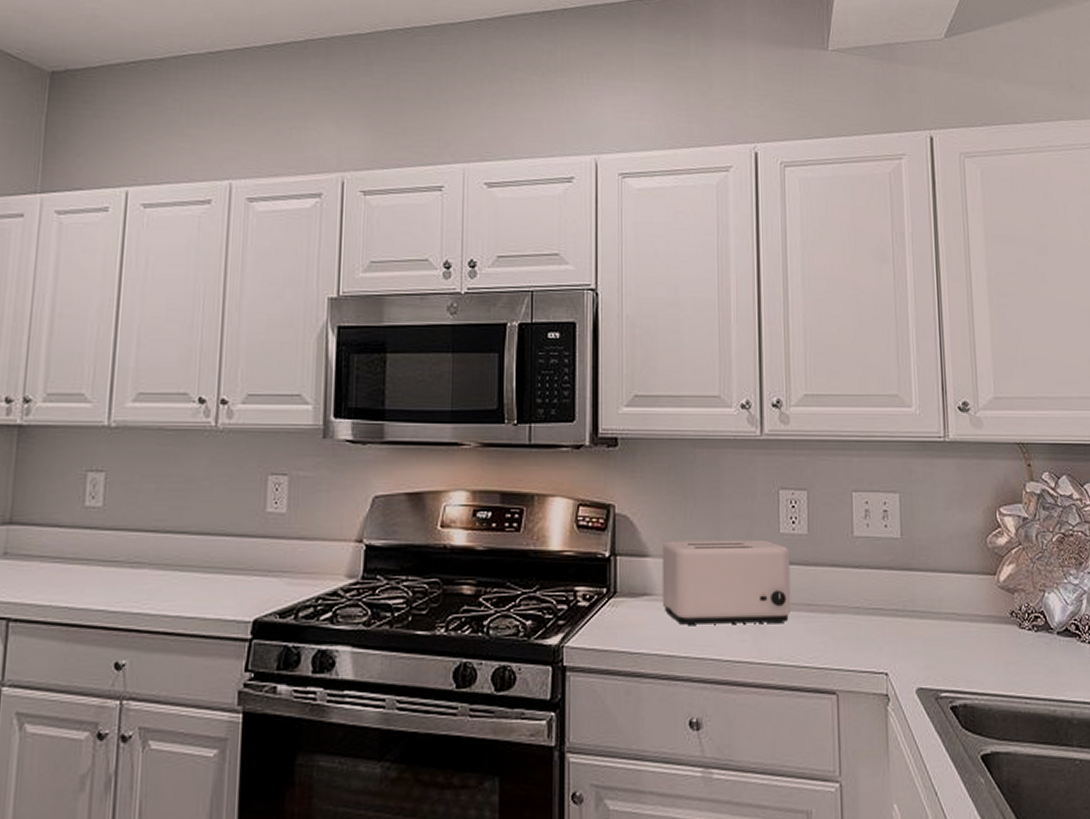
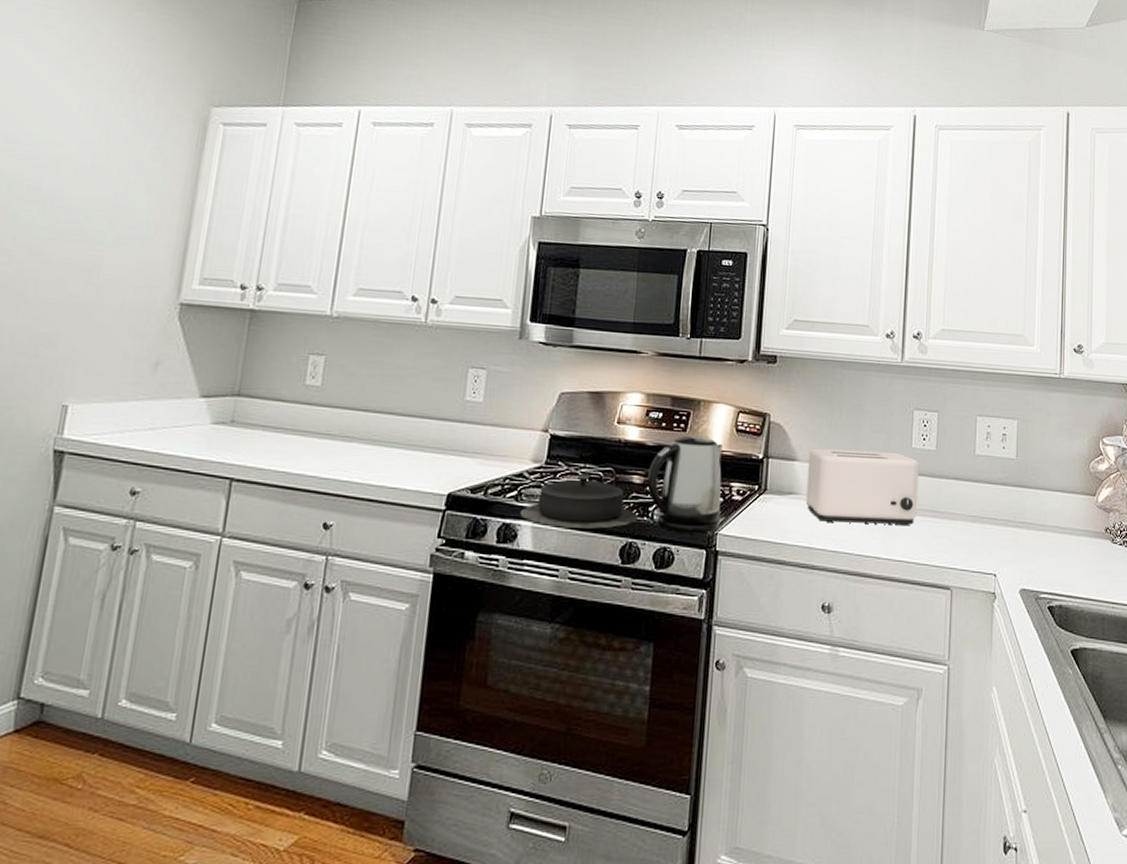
cooking pot: none [337,587,472,651] -> present [520,473,639,529]
kettle: none [480,535,565,649] -> present [647,435,722,534]

